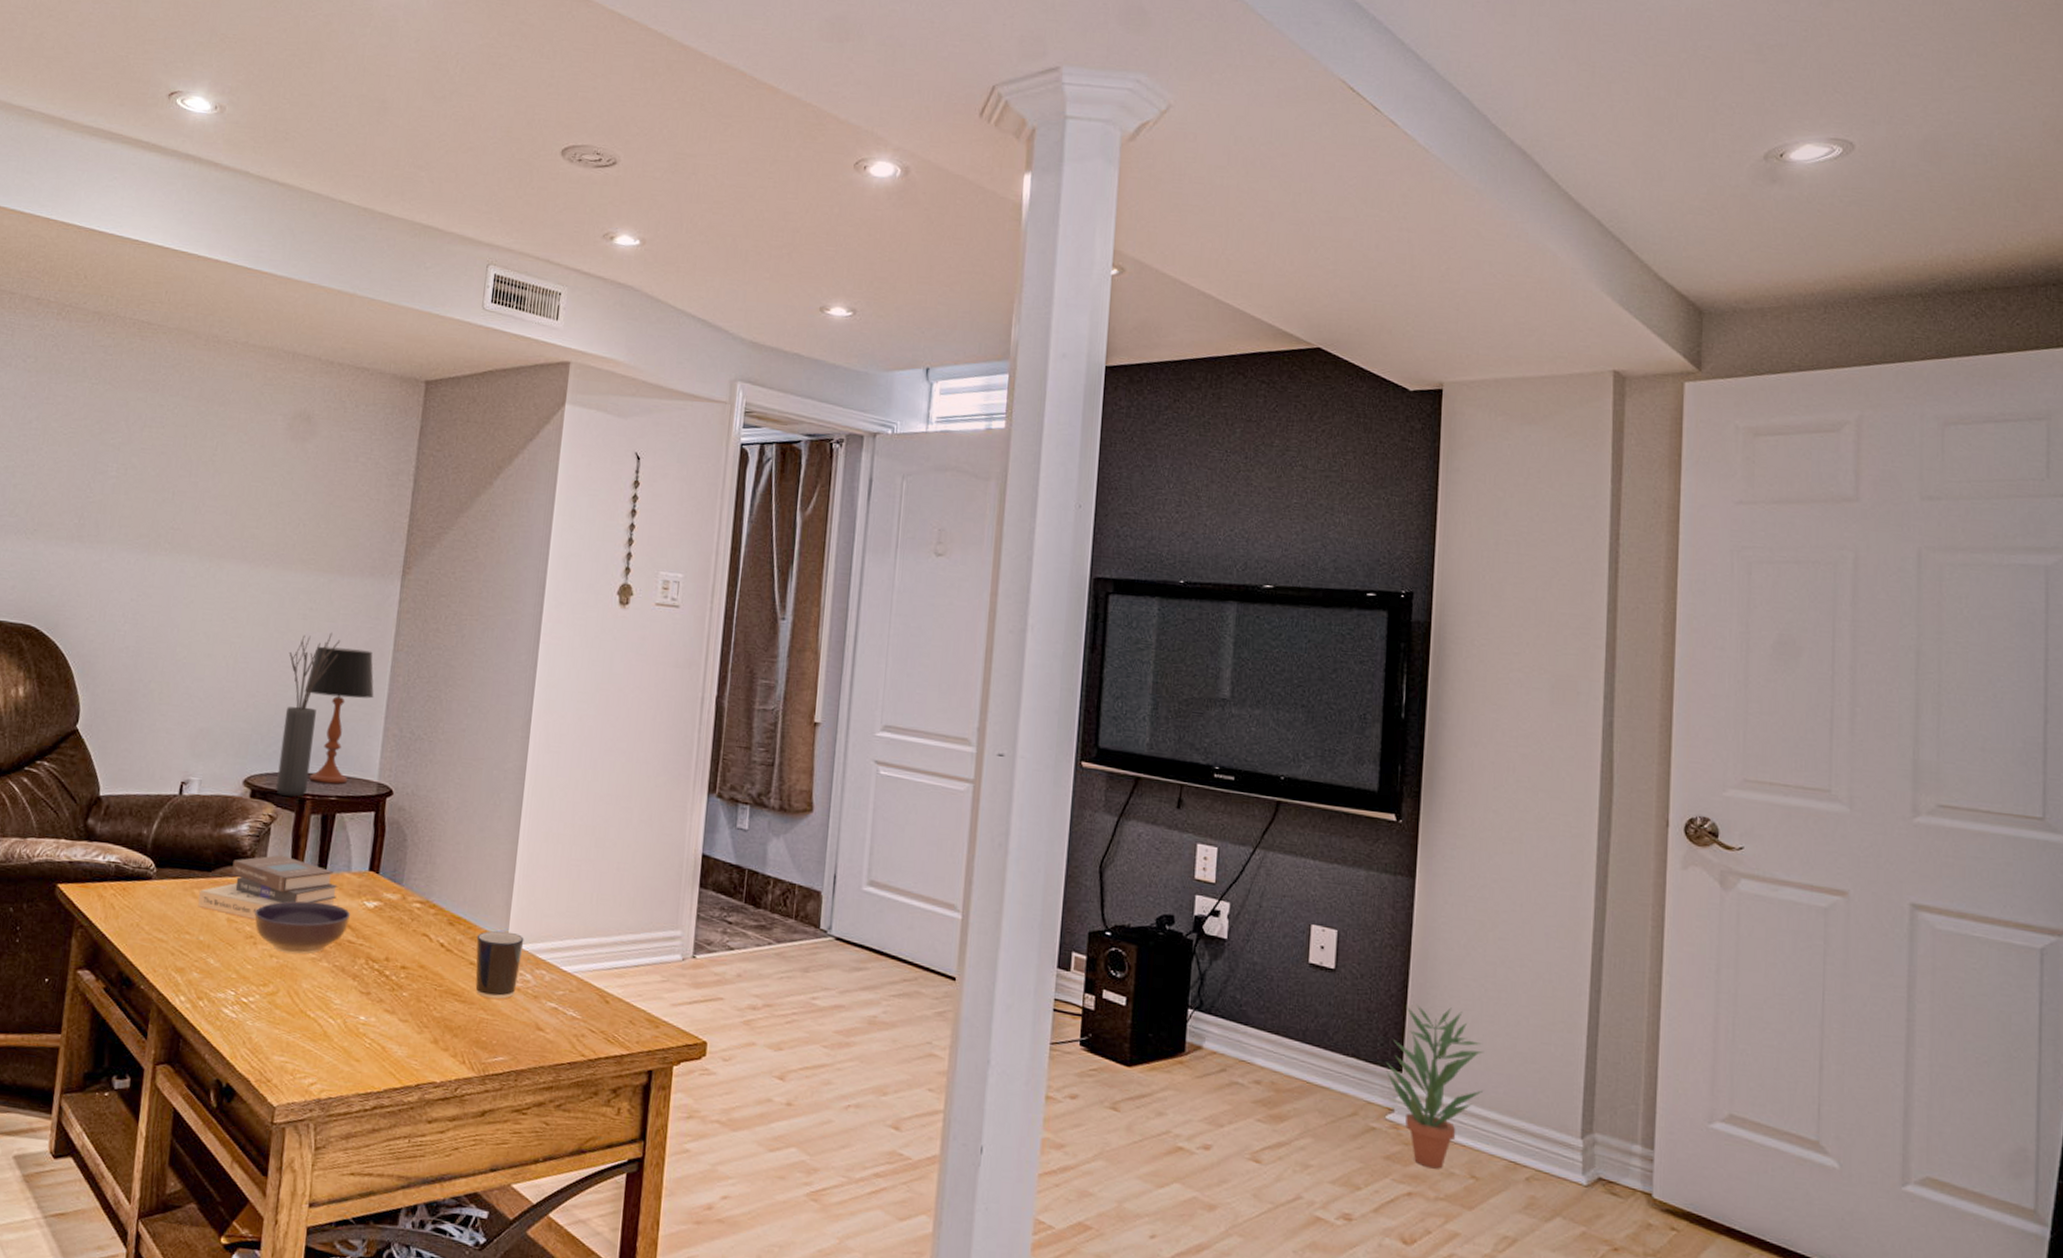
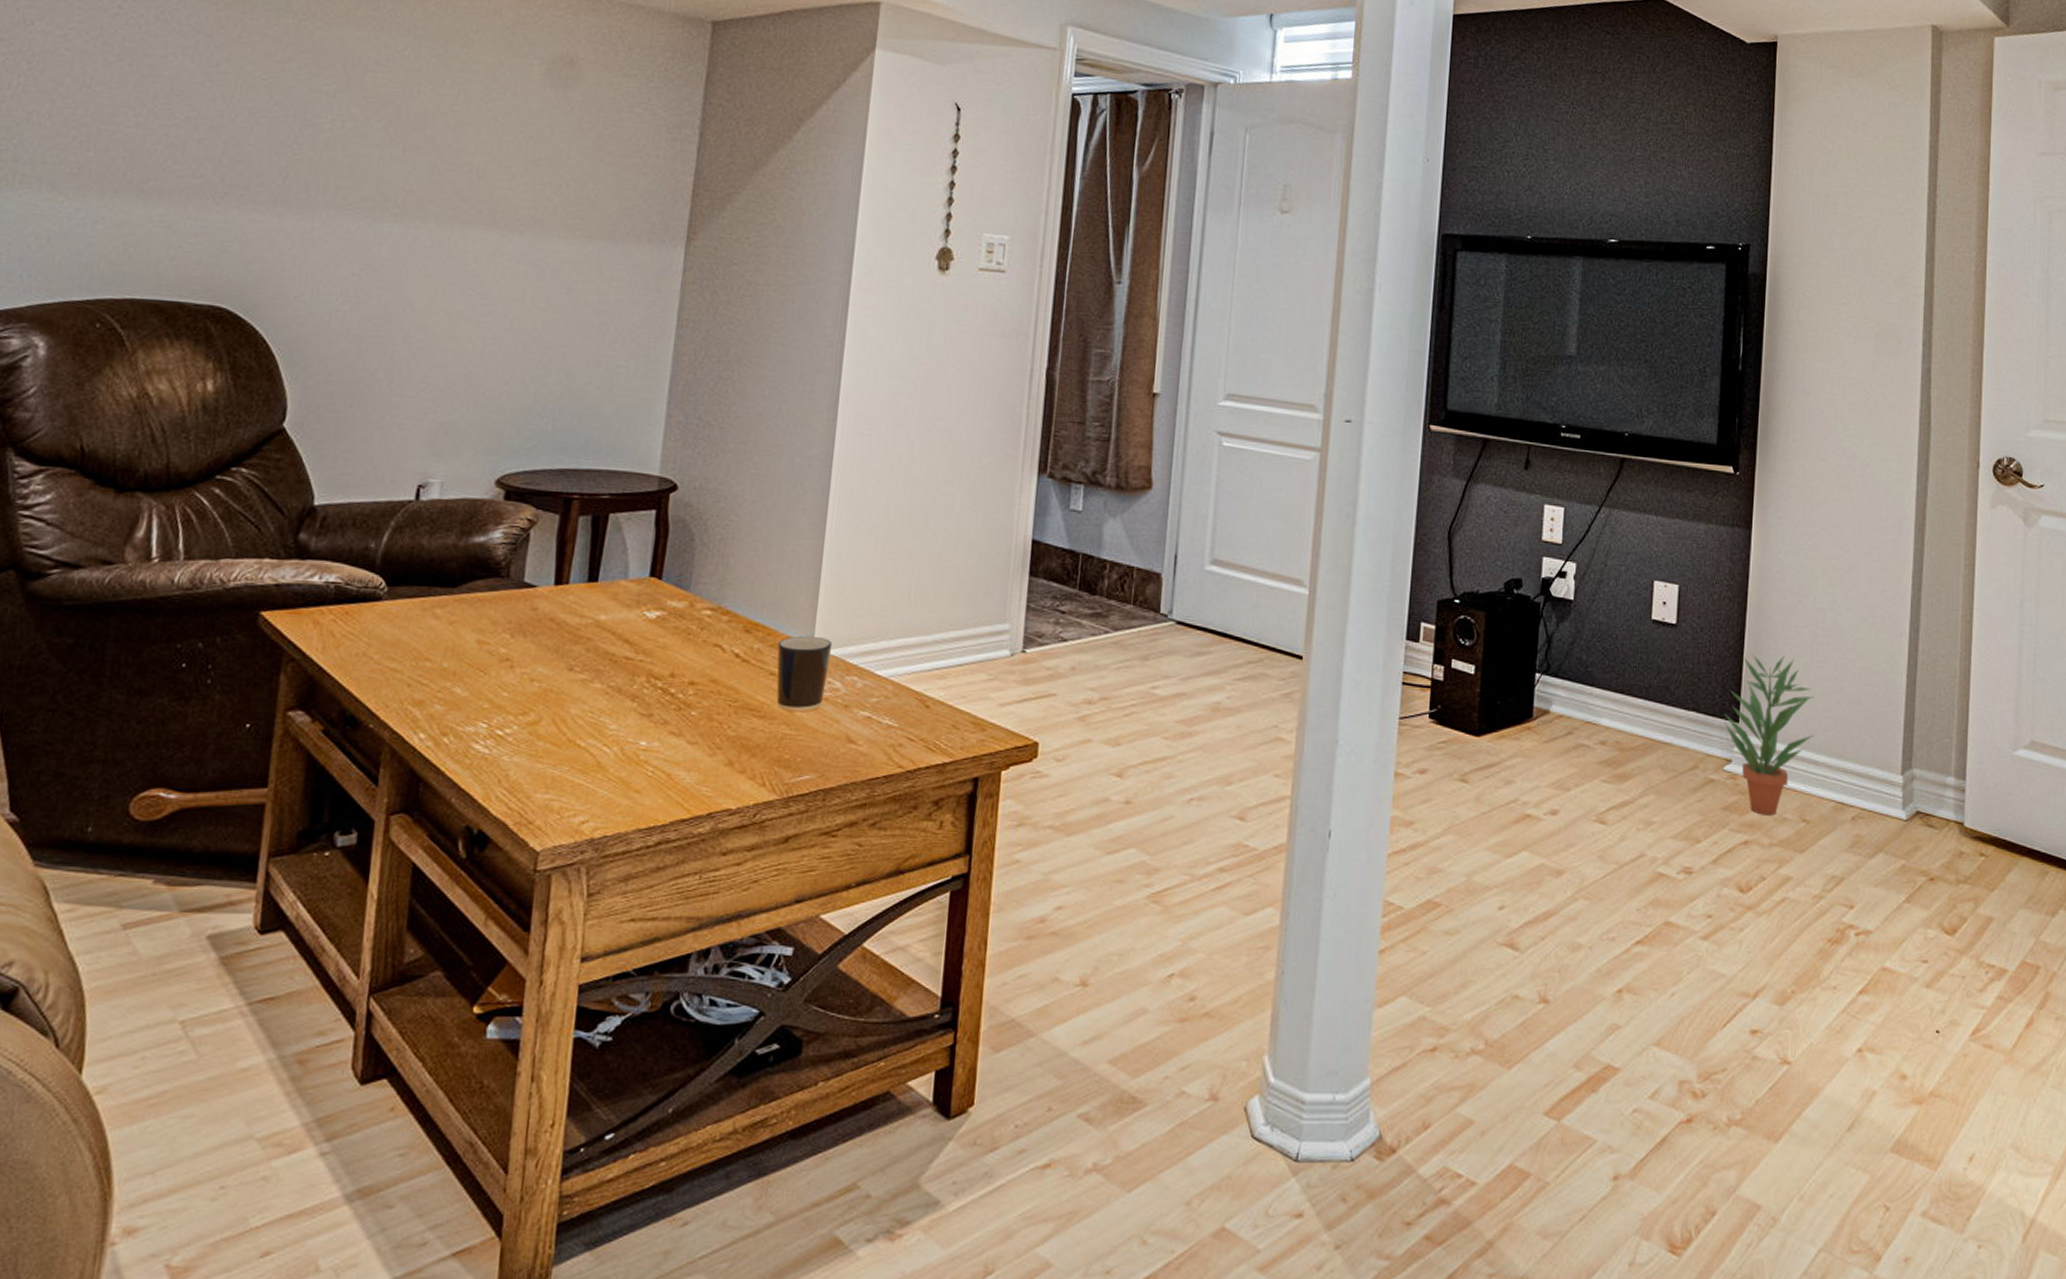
books: present [198,855,338,921] -> none [440,564,613,641]
bowl: present [254,901,351,955] -> none [511,615,629,677]
vase: present [276,632,341,797] -> none [536,307,613,497]
table lamp: present [304,646,374,786] -> none [569,323,654,482]

